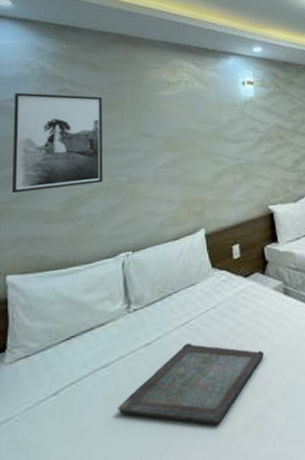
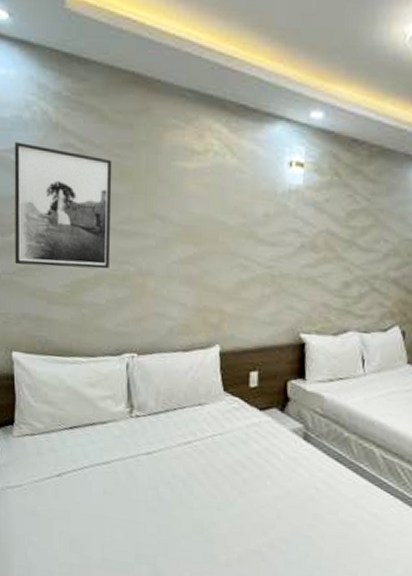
serving tray: present [118,342,264,425] -> none [116,462,271,547]

